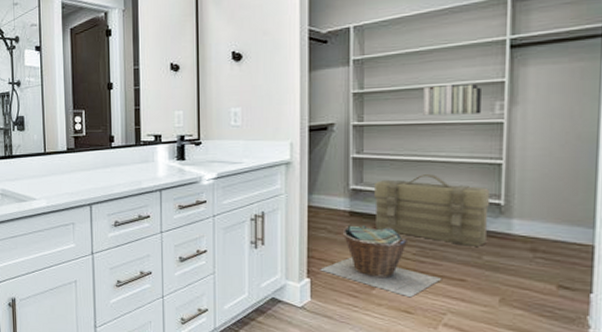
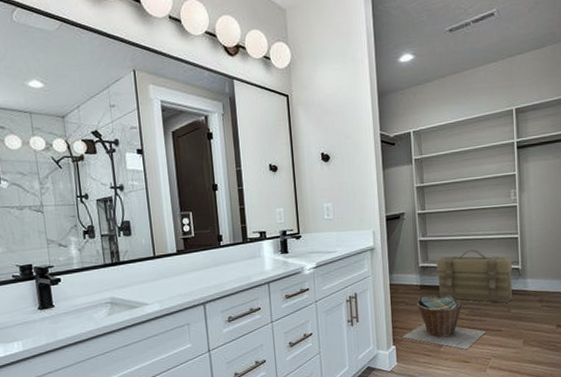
books: present [423,84,481,116] -> none [465,177,502,203]

